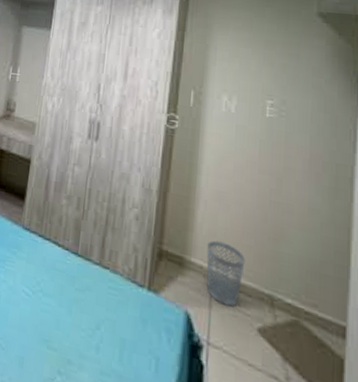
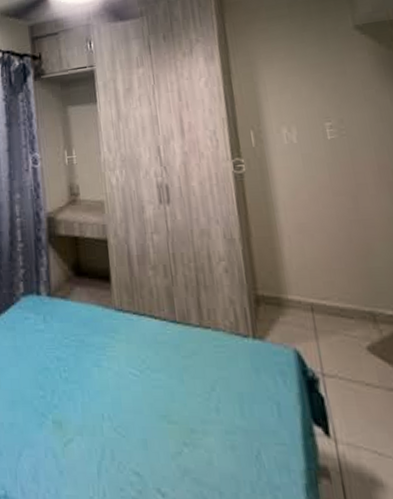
wastebasket: present [206,240,245,307] -> none [300,272,343,333]

